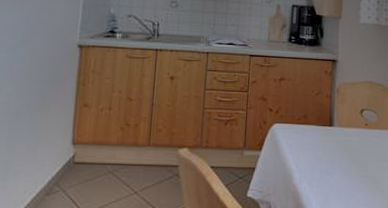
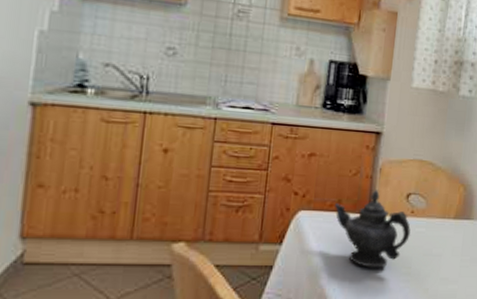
teapot: none [301,107,366,171] -> present [334,190,411,268]

